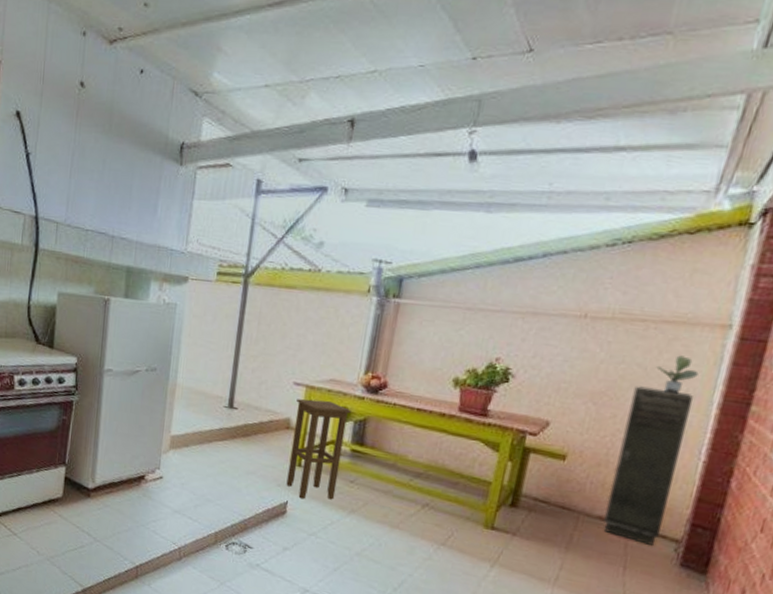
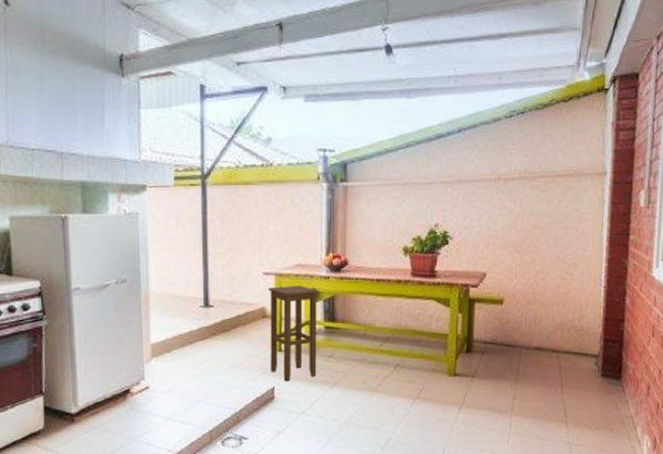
storage cabinet: present [603,386,693,545] -> none [539,232,588,364]
potted plant: present [656,355,699,394] -> none [558,202,589,234]

